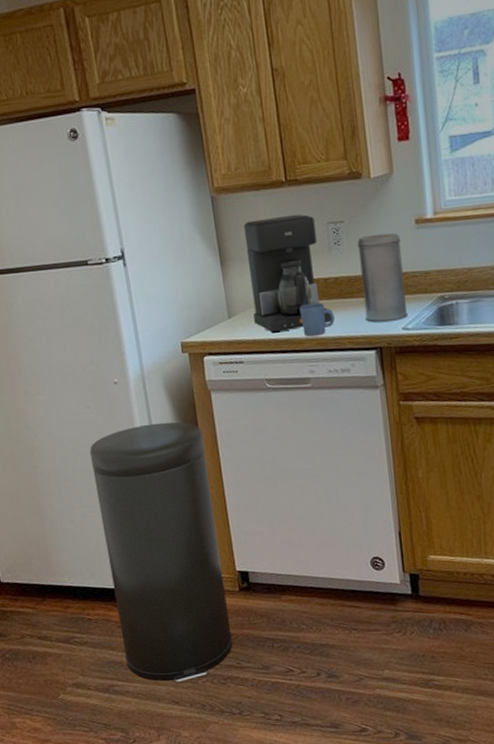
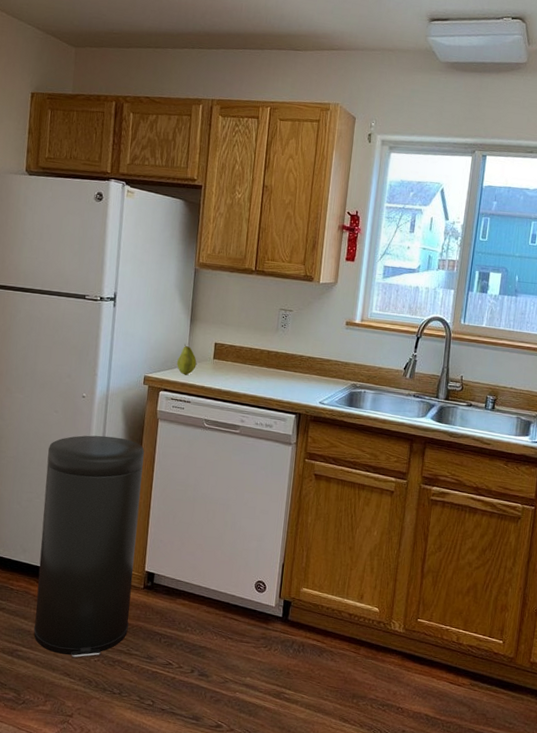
fruit: none [216,293,241,331] -> present [177,344,197,375]
coffee maker: present [243,214,332,333] -> none [206,294,270,386]
mug: present [299,302,335,338] -> none [242,367,270,395]
canister: present [357,232,408,323] -> none [292,325,333,396]

